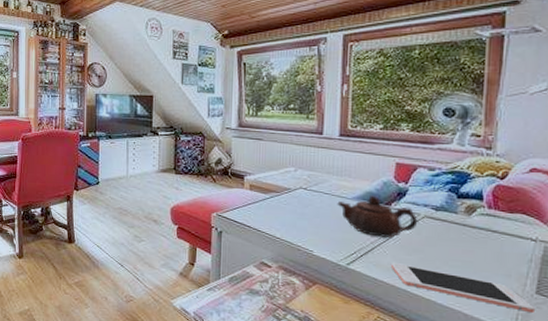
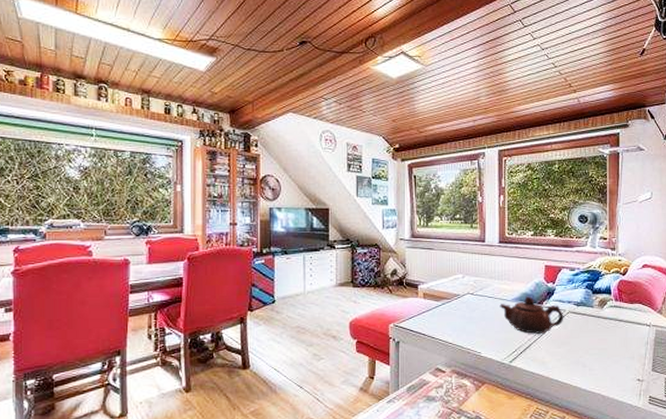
cell phone: present [390,263,535,314] -> none [544,356,652,389]

